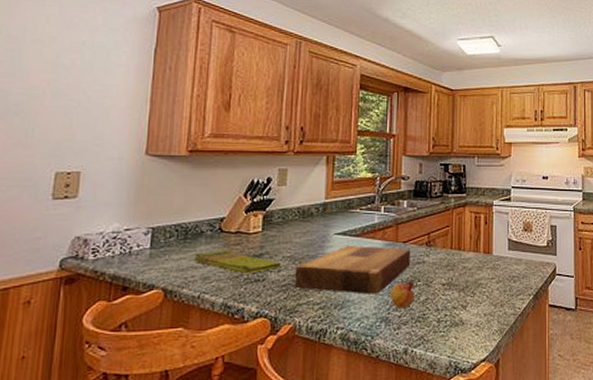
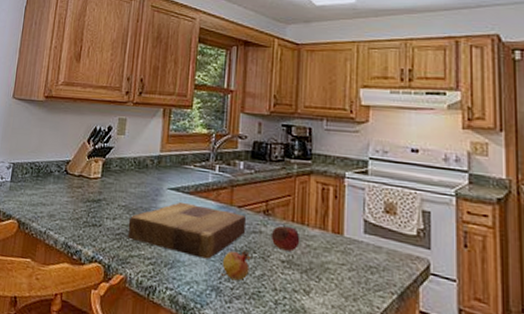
dish towel: present [194,250,282,274] -> none [43,191,117,218]
fruit: none [433,252,458,275] -> present [270,224,300,252]

